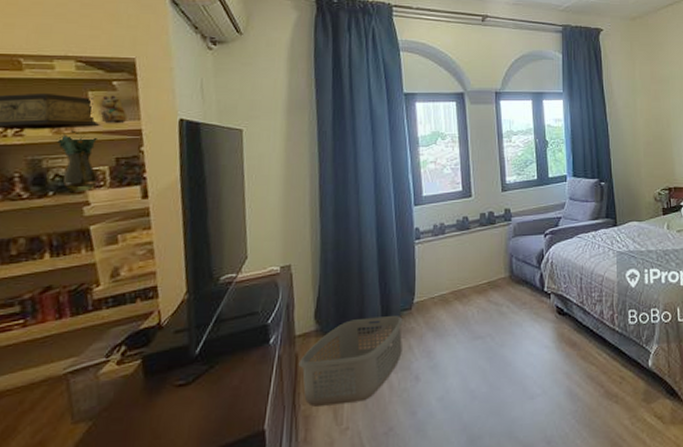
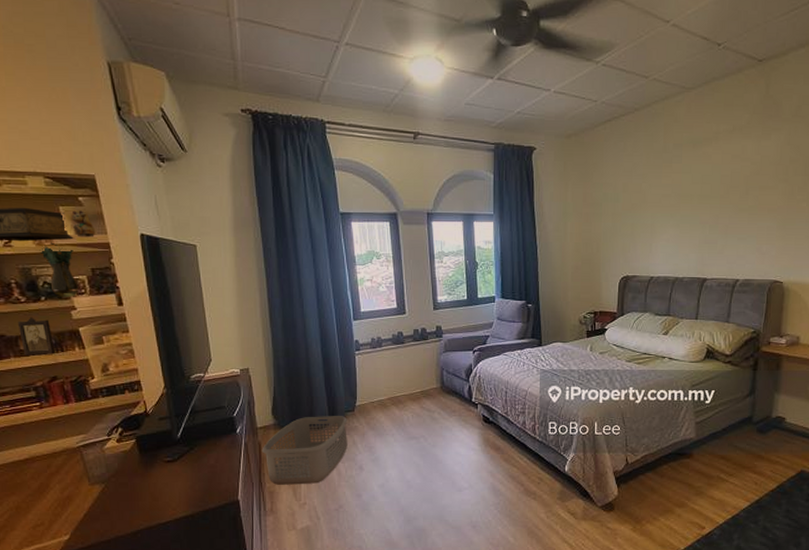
photo frame: none [13,215,67,262] -> present [17,317,64,356]

